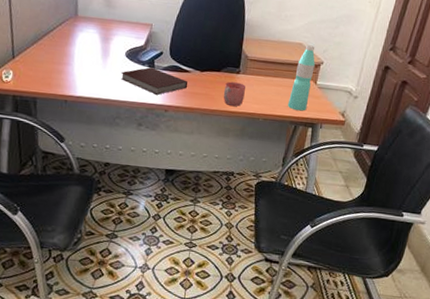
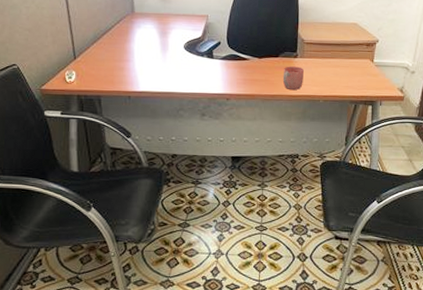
notebook: present [121,67,188,95] -> none [181,58,248,84]
water bottle: present [287,44,316,111] -> none [346,24,371,90]

